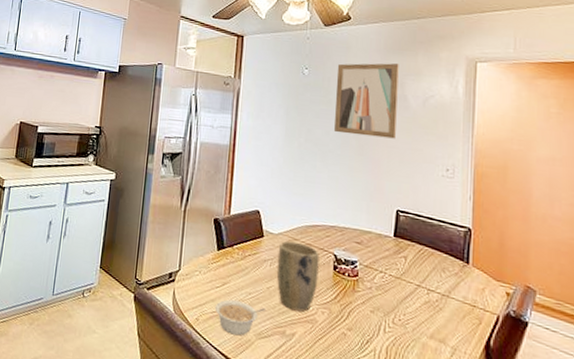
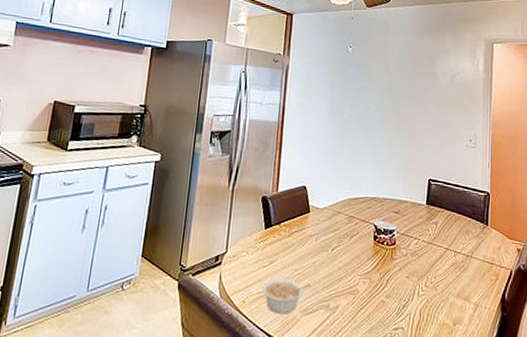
plant pot: present [276,240,320,312] -> none [321,214,361,284]
wall art: present [334,63,399,139] -> none [375,42,431,113]

